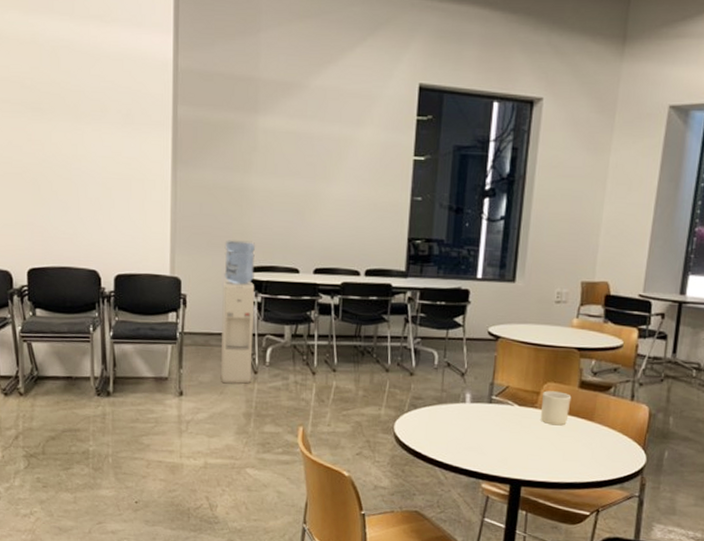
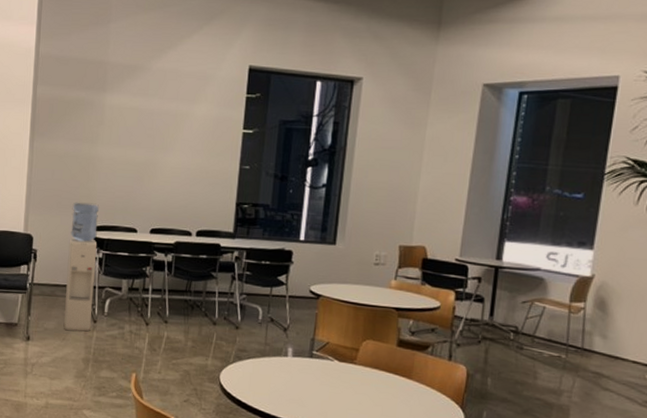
mug: present [540,391,572,426] -> none [359,348,390,382]

